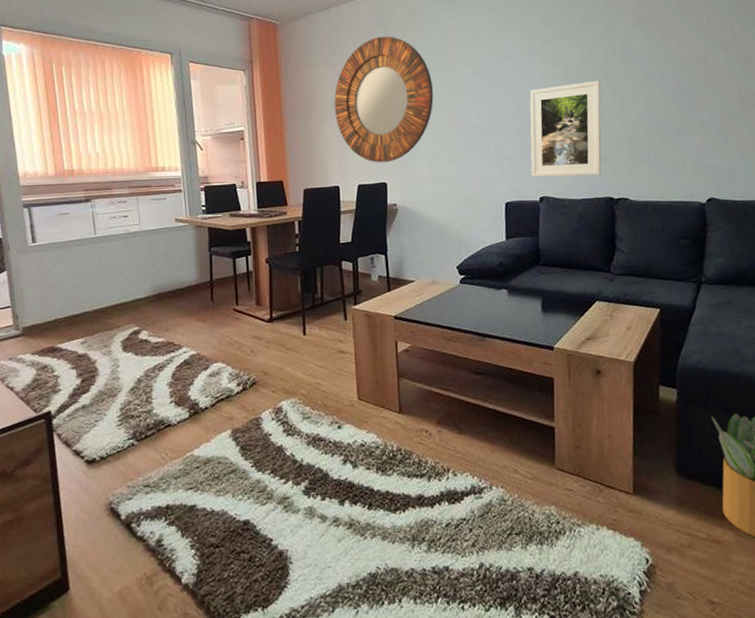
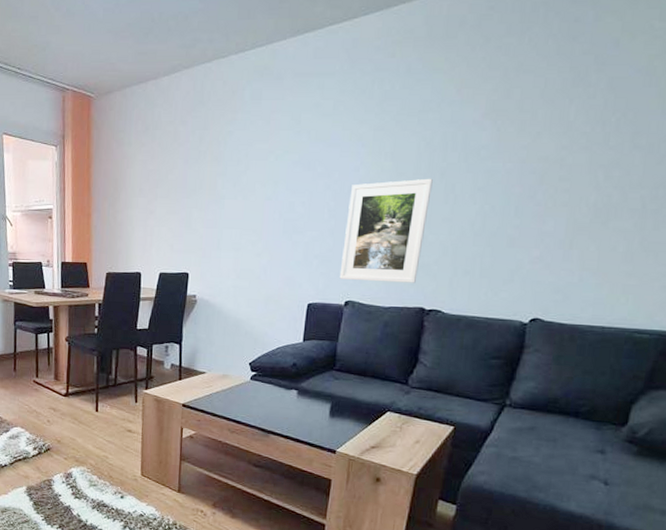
home mirror: present [334,36,434,163] -> none [143,116,248,252]

